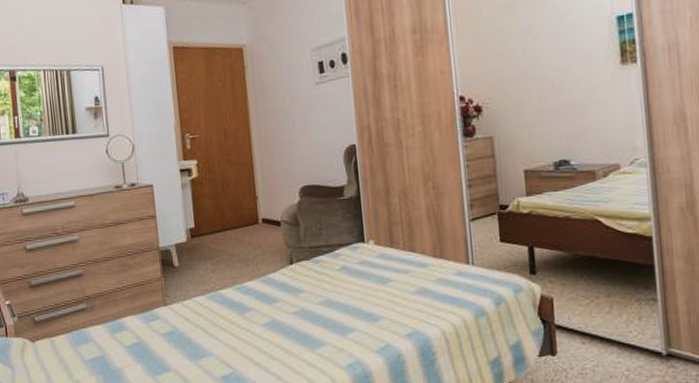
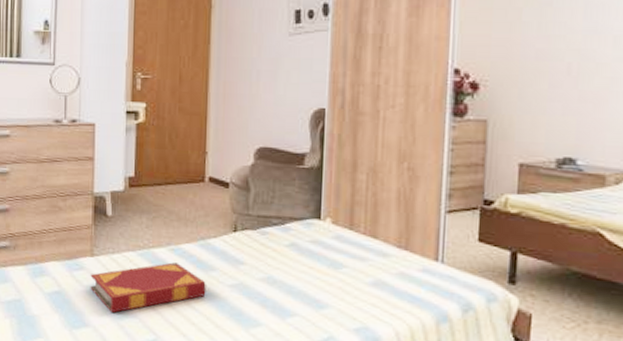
hardback book: none [165,300,273,354] -> present [90,262,206,313]

